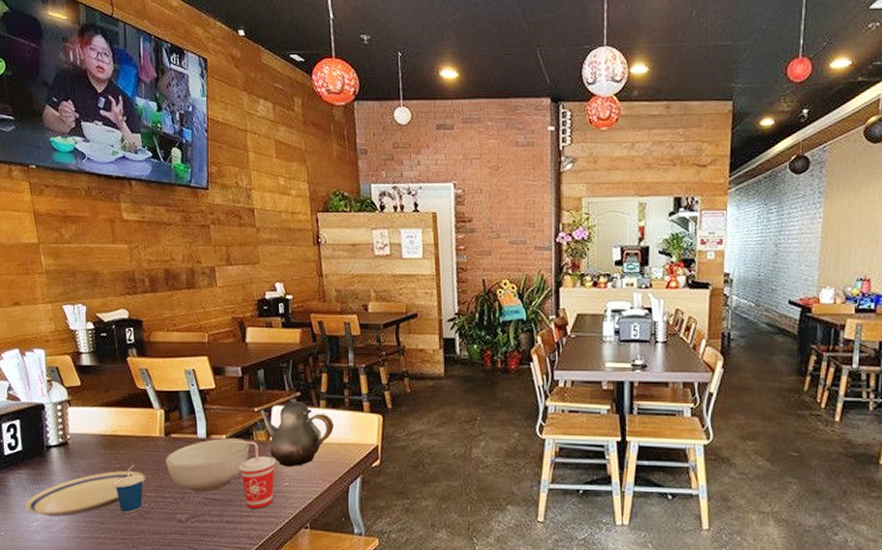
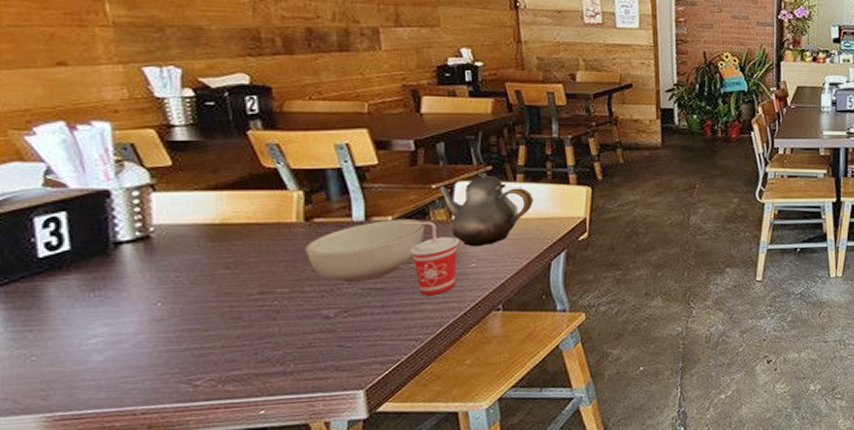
plate: present [24,471,146,516] -> none [74,265,275,329]
cup: present [113,464,144,514] -> none [224,256,273,316]

